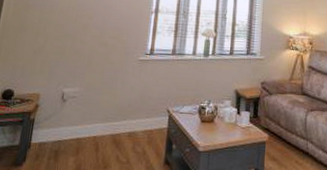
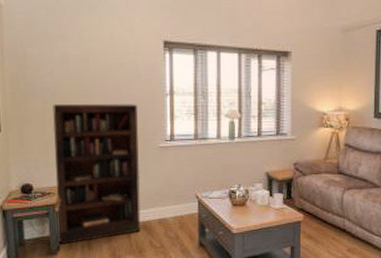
bookcase: none [26,16,124,155] -> present [52,103,141,245]

